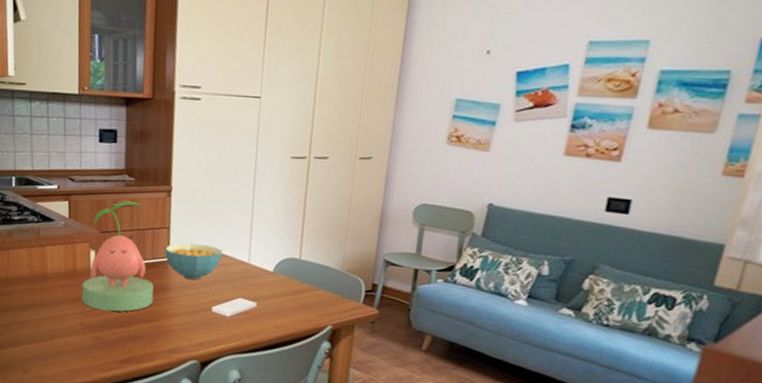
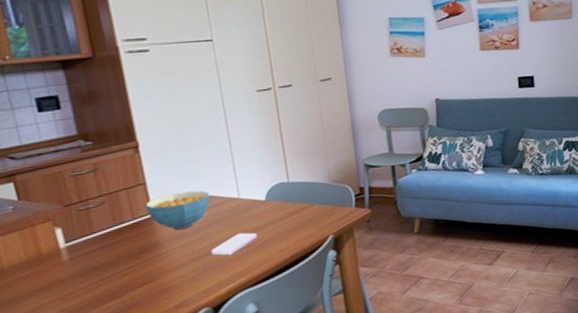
plant: present [81,201,154,312] -> none [51,165,145,290]

